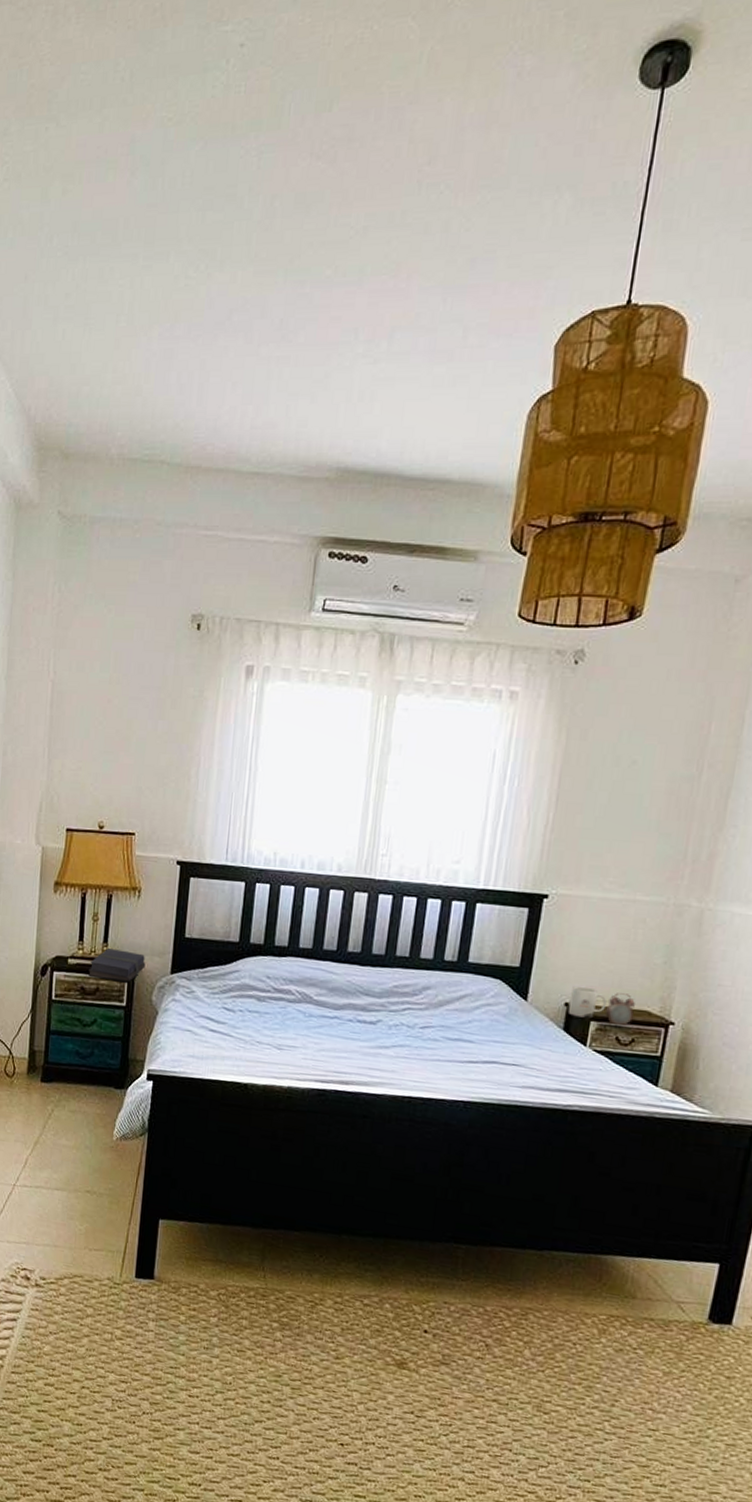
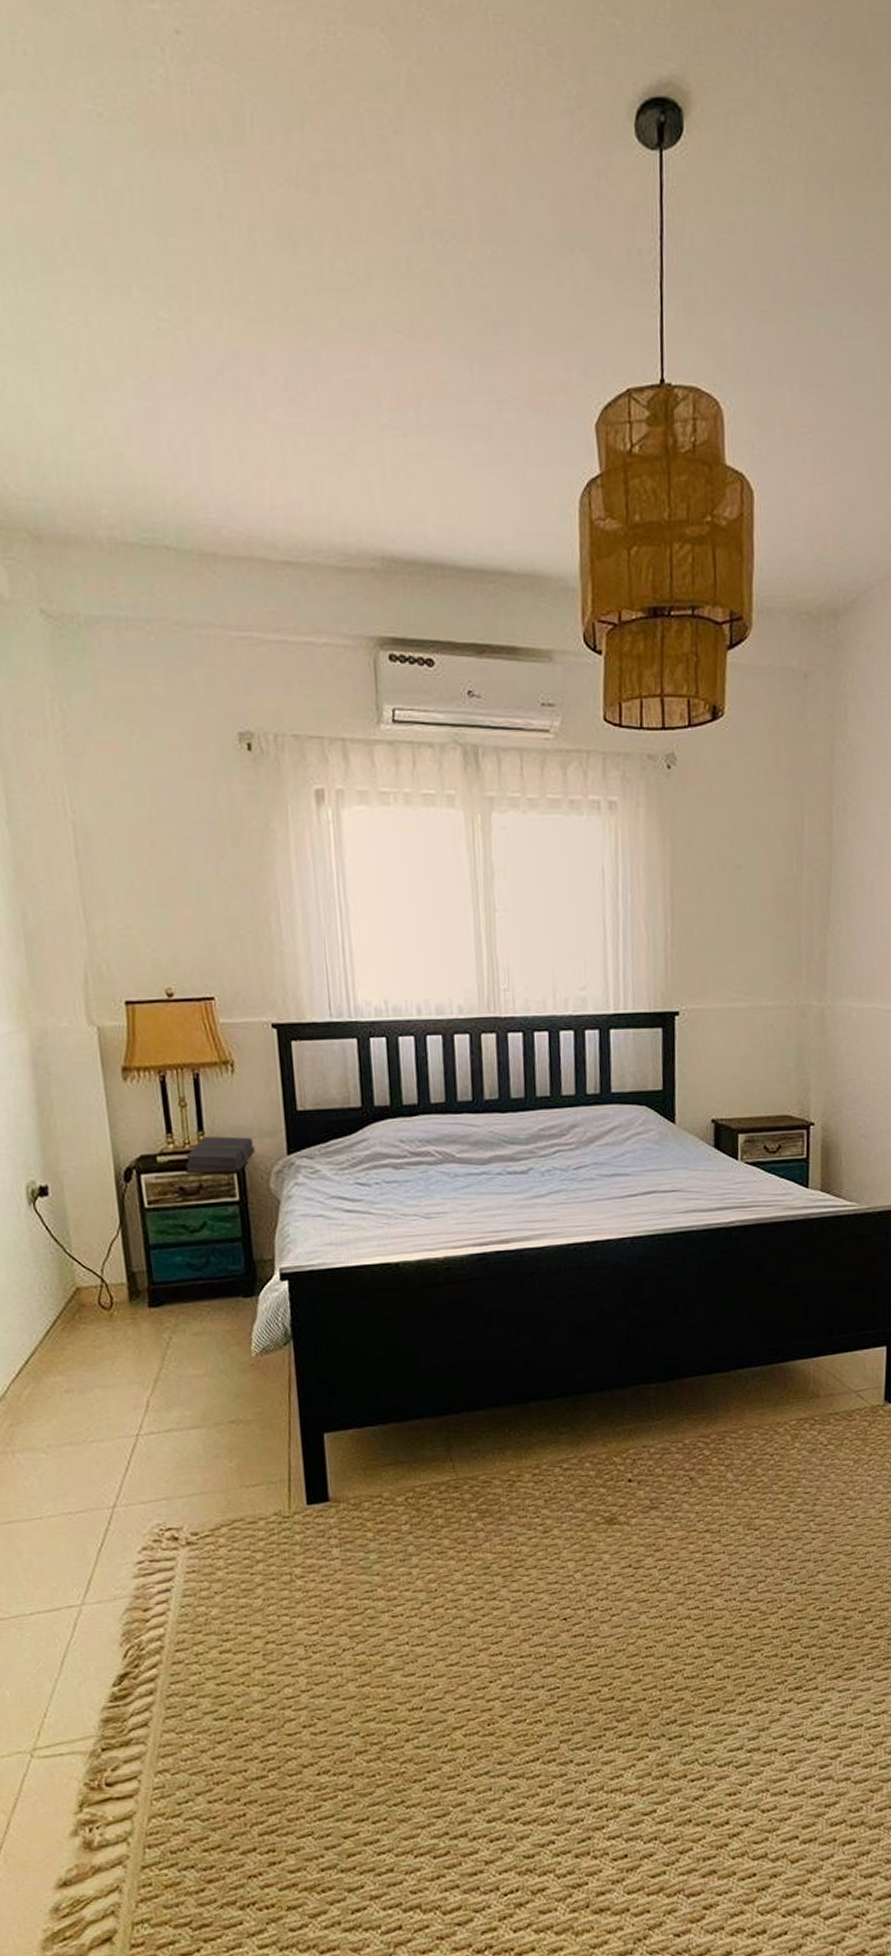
mug: present [567,986,608,1019] -> none [715,1100,751,1132]
alarm clock: present [605,993,636,1028] -> none [751,1101,778,1137]

